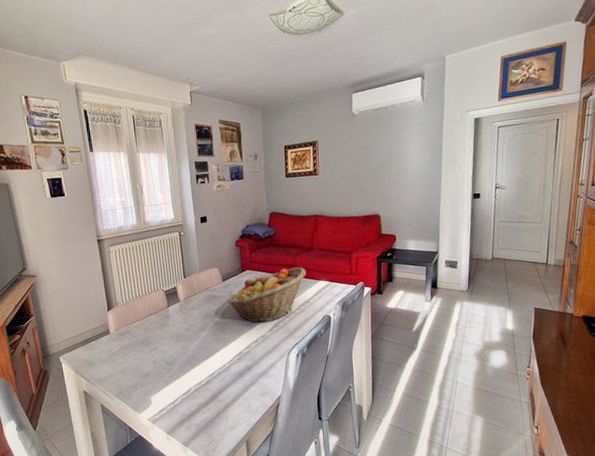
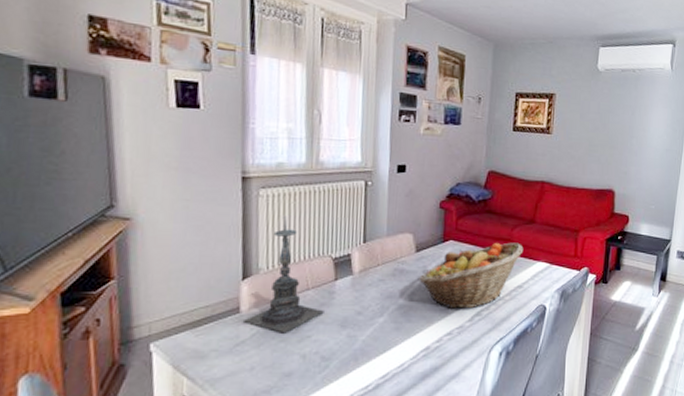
candle holder: none [113,265,164,347] -> present [244,217,324,333]

